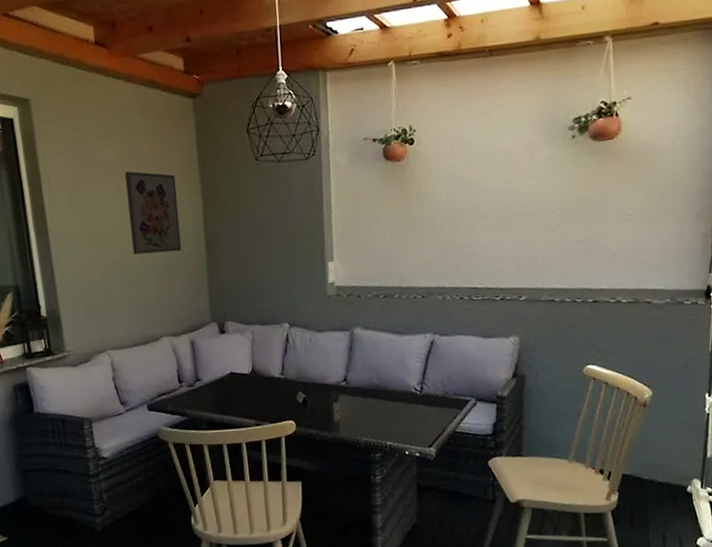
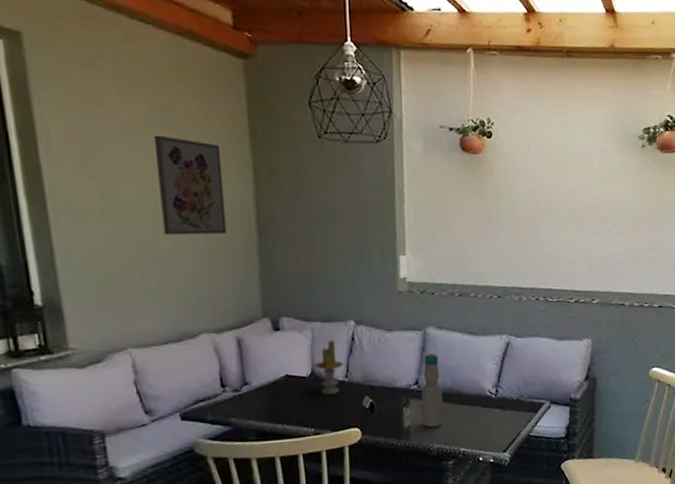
candle: none [255,341,280,390] -> present [315,340,344,395]
bottle: none [349,352,371,422] -> present [421,354,444,428]

